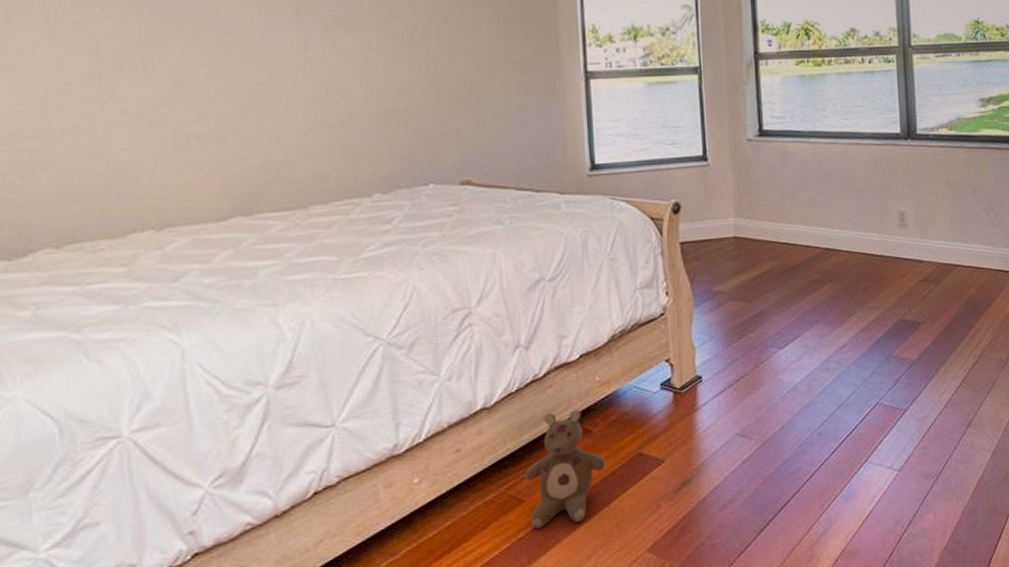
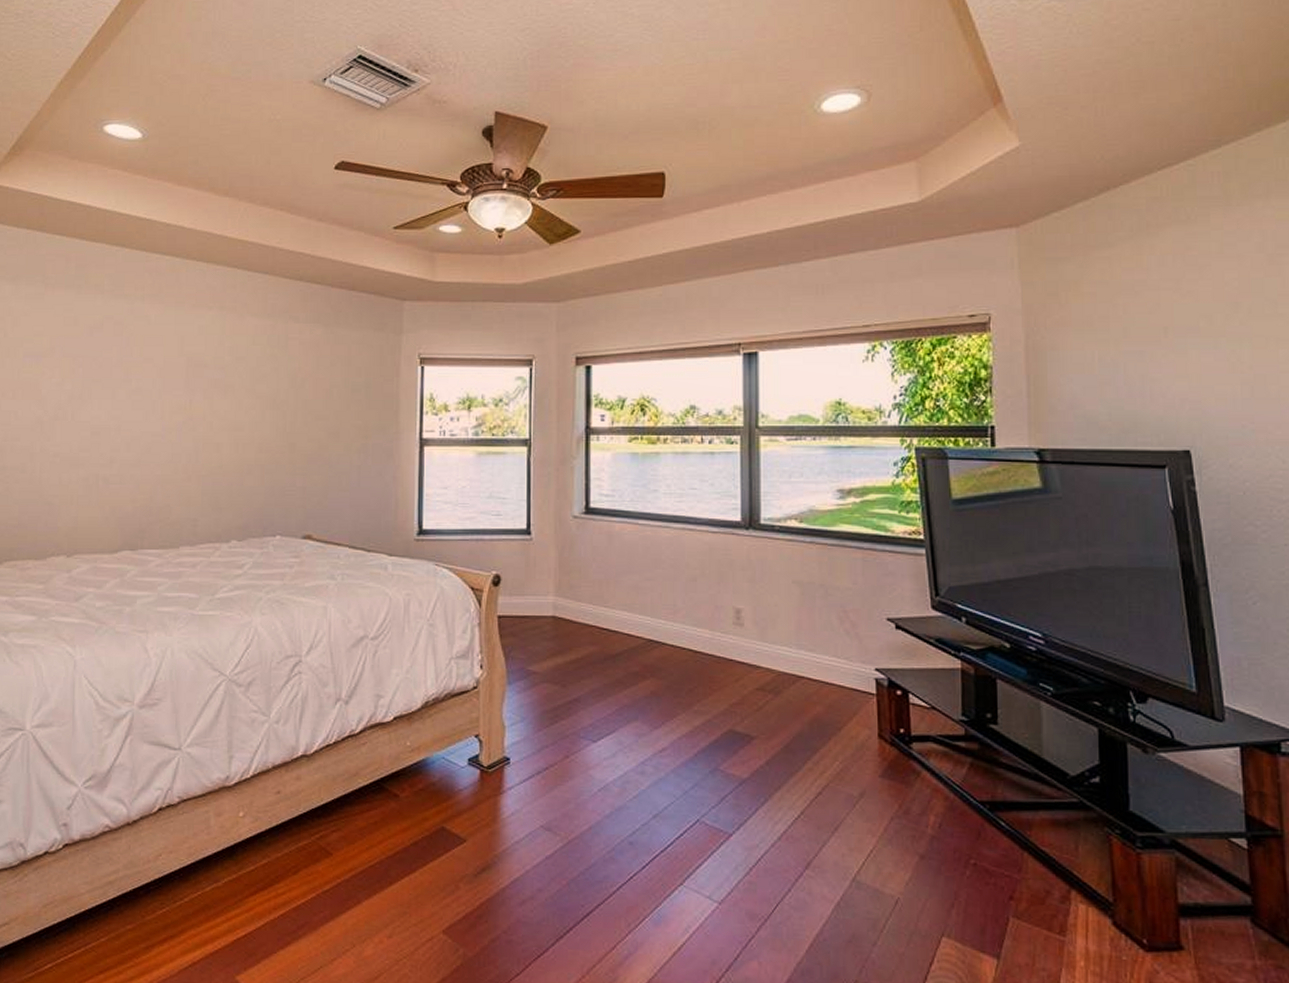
stuffed bear: present [525,410,607,529] -> none [335,771,410,887]

